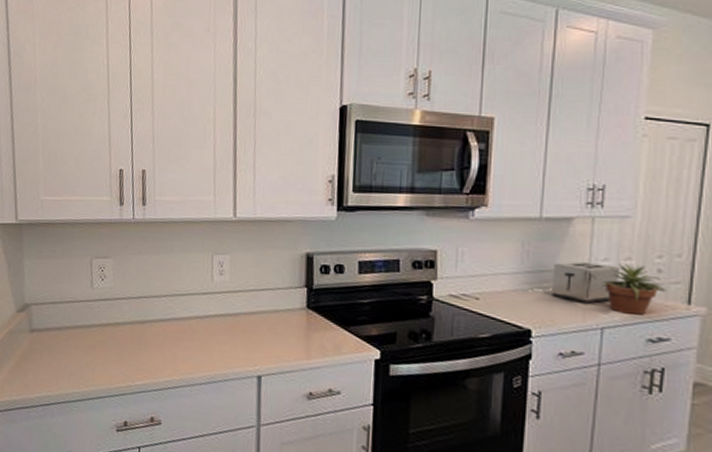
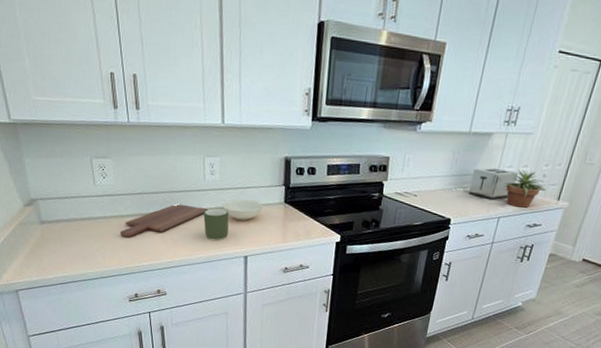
cutting board: none [113,309,214,350] -> present [120,203,207,238]
mug: none [209,314,240,355] -> present [203,208,229,241]
bowl: none [232,304,281,331] -> present [222,199,263,221]

